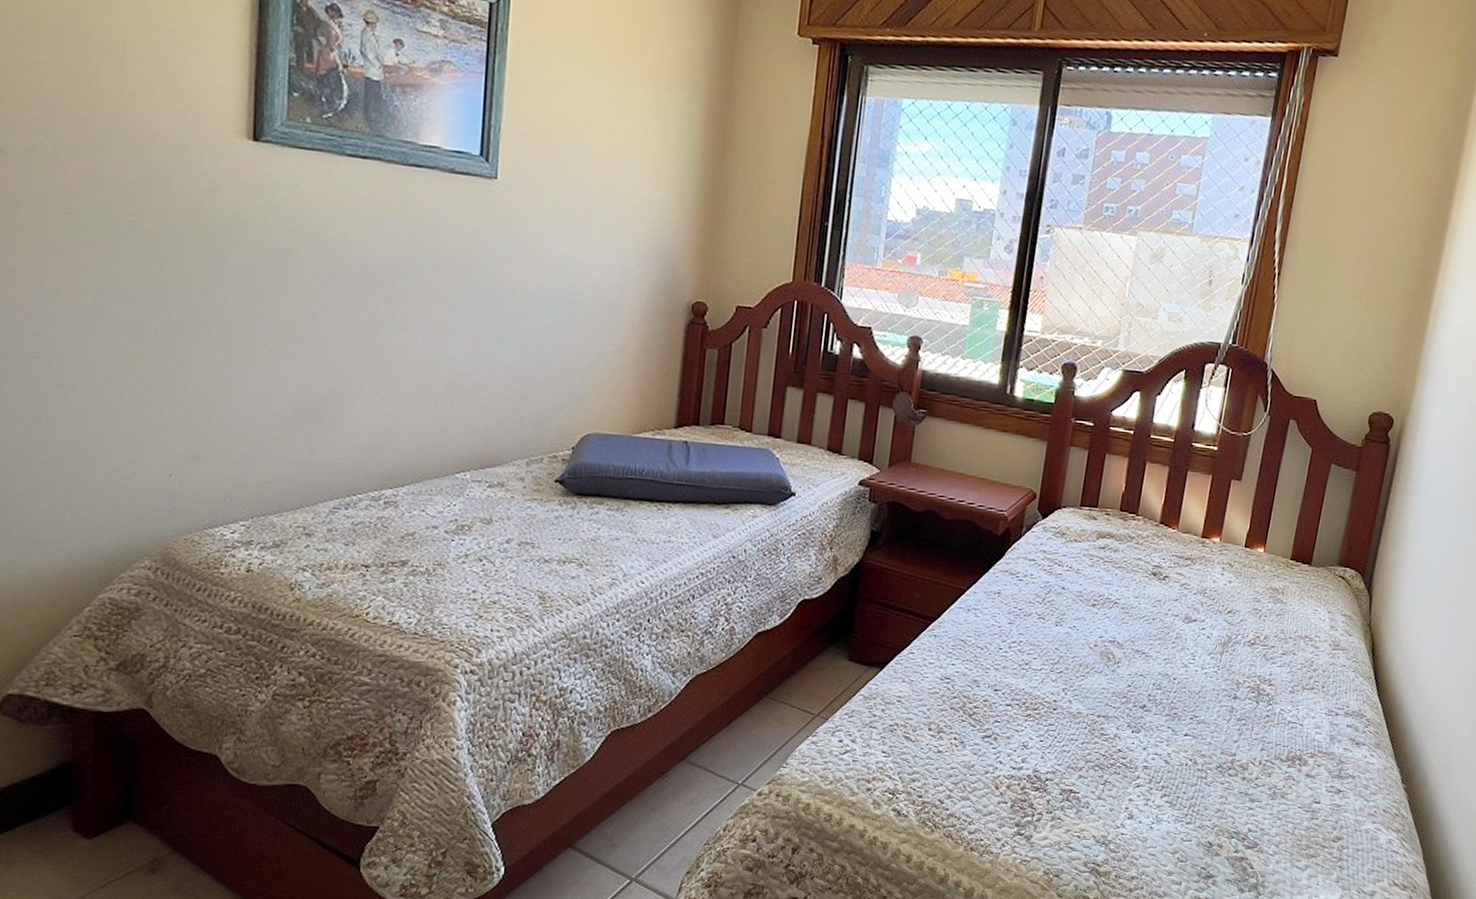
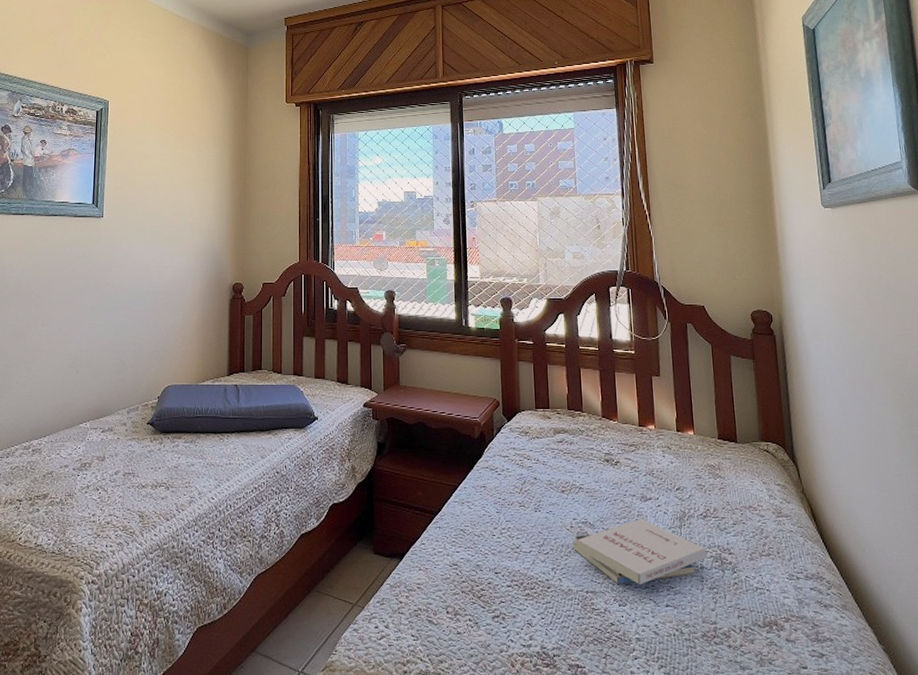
books: none [1092,641,1245,713] -> present [572,518,707,586]

